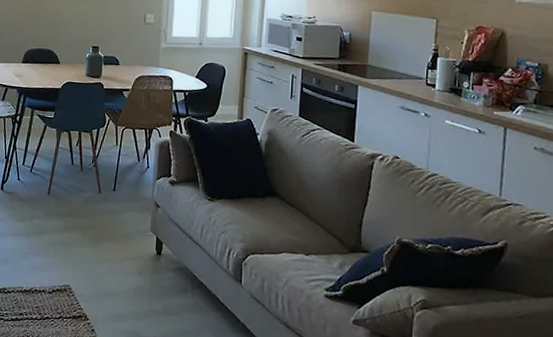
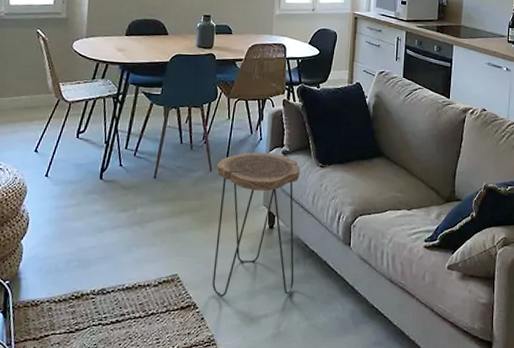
side table: none [102,178,188,322] -> present [212,152,300,297]

